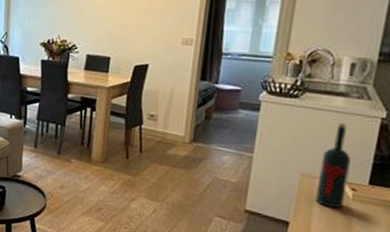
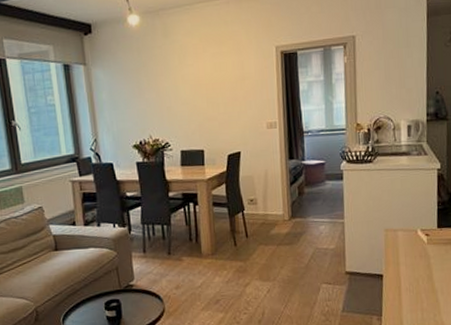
wine bottle: present [315,122,351,209] -> none [399,178,422,255]

